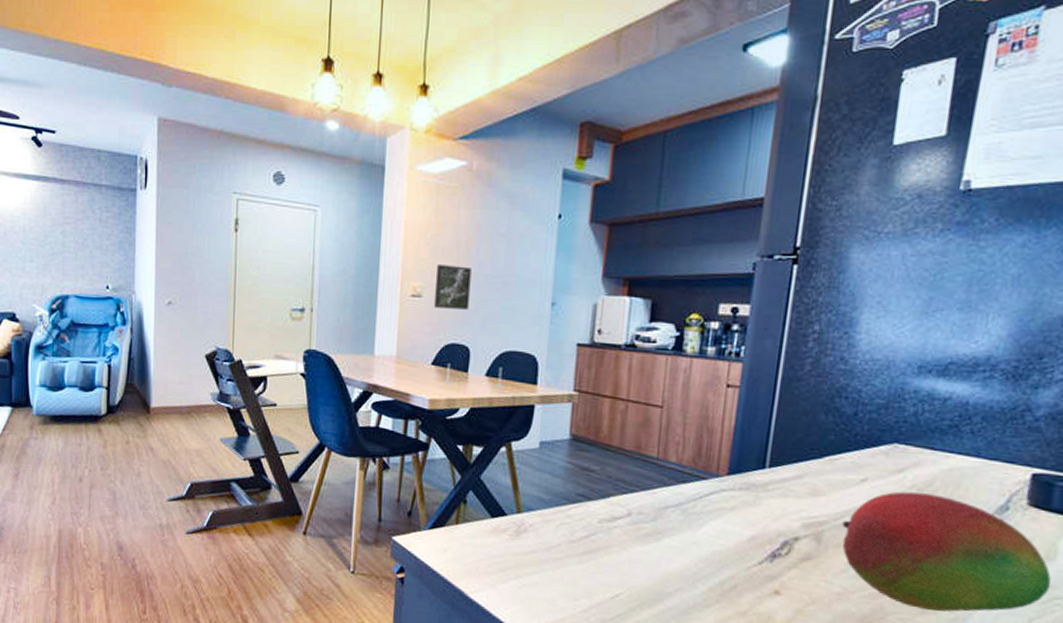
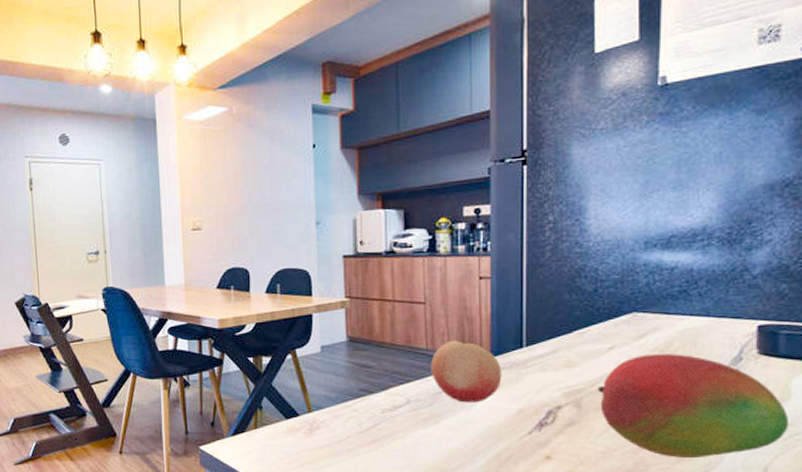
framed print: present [433,265,472,310] -> none [211,199,244,238]
fruit: none [659,451,739,524] -> present [431,340,502,403]

